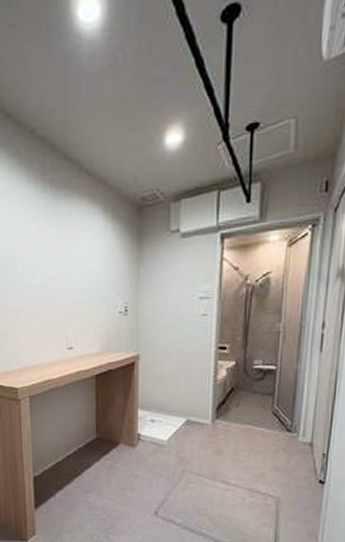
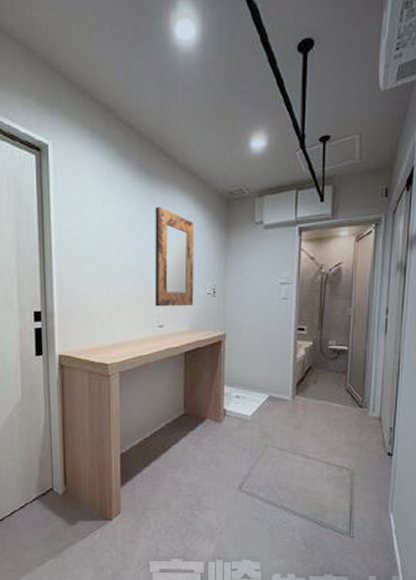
home mirror: none [60,219,105,328] -> present [154,206,194,307]

